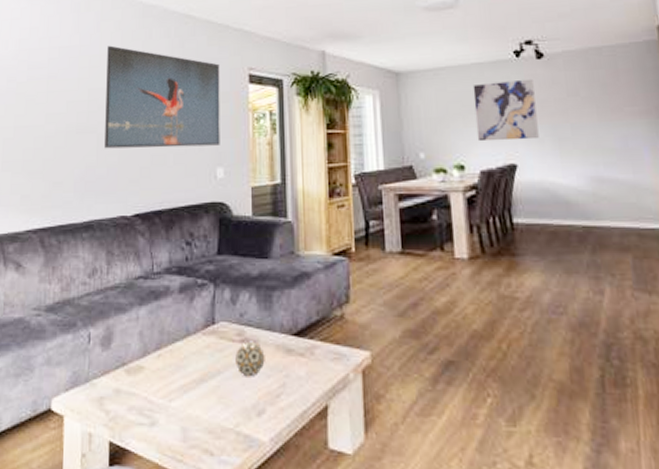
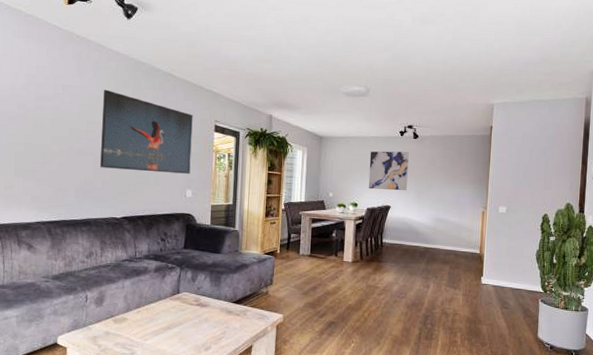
decorative ball: present [235,341,265,377] -> none [192,305,213,327]

